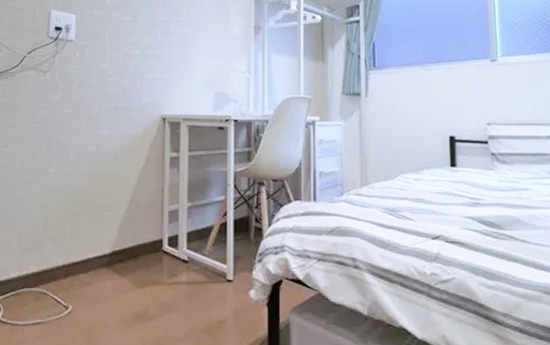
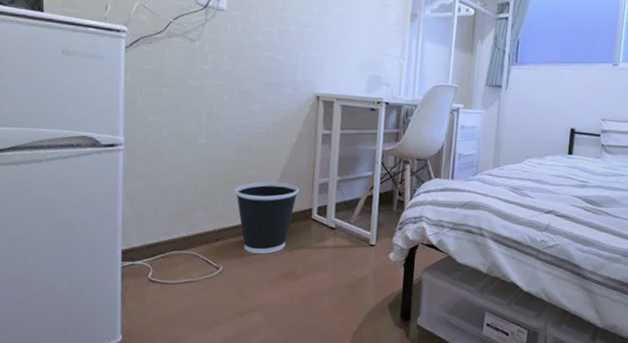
wastebasket: none [83,211,148,291] -> present [235,181,299,254]

